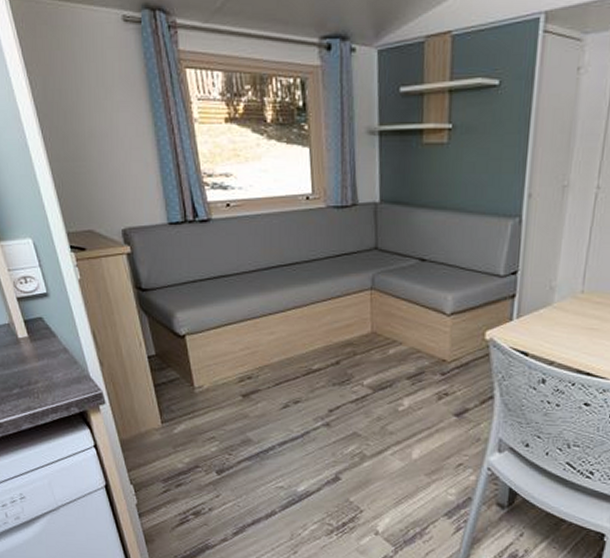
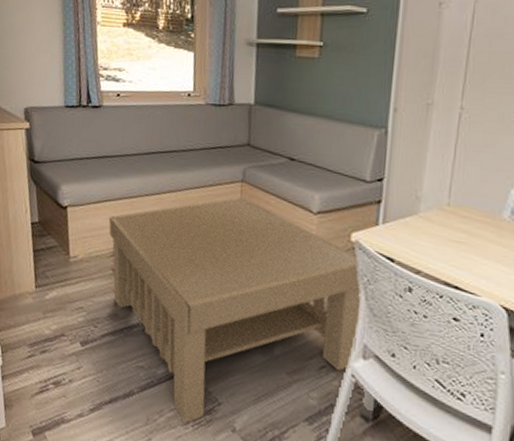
coffee table: none [232,305,497,534] -> present [108,196,362,424]

